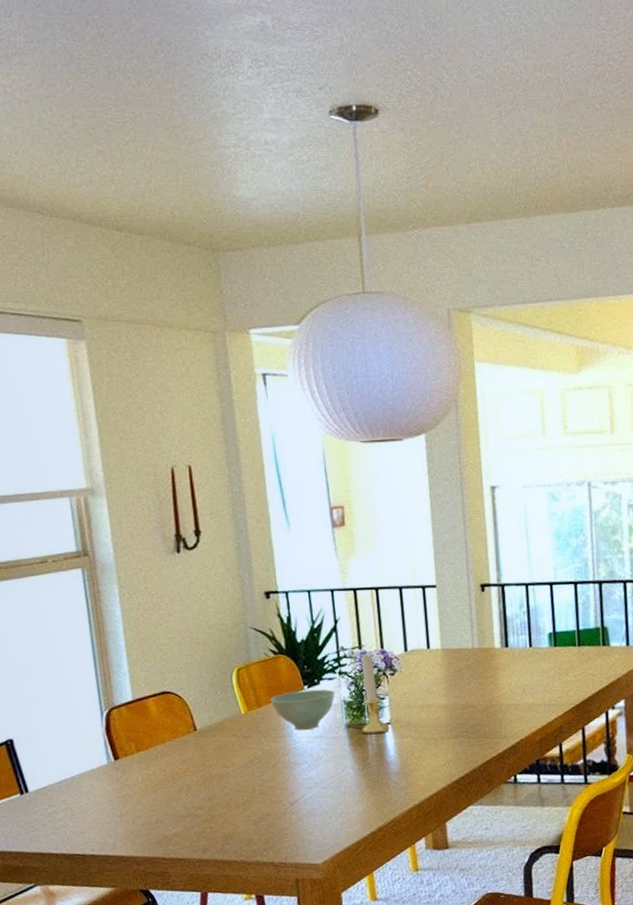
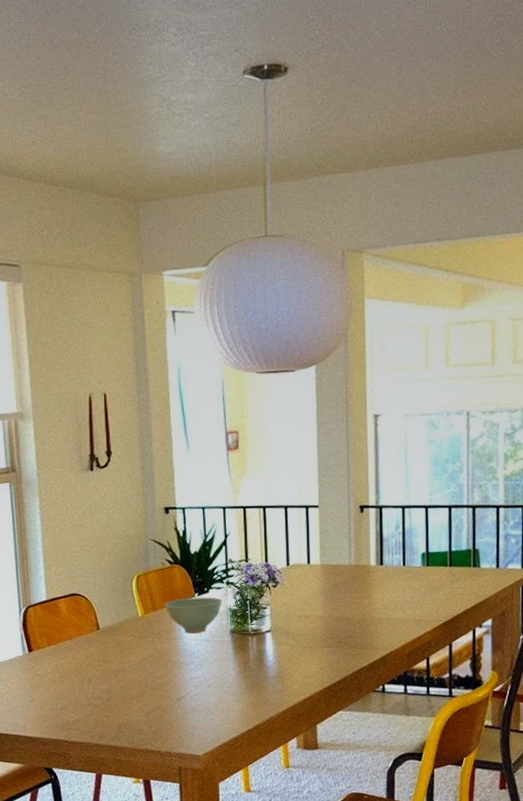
candle holder: present [361,653,390,735] -> none [244,566,270,641]

